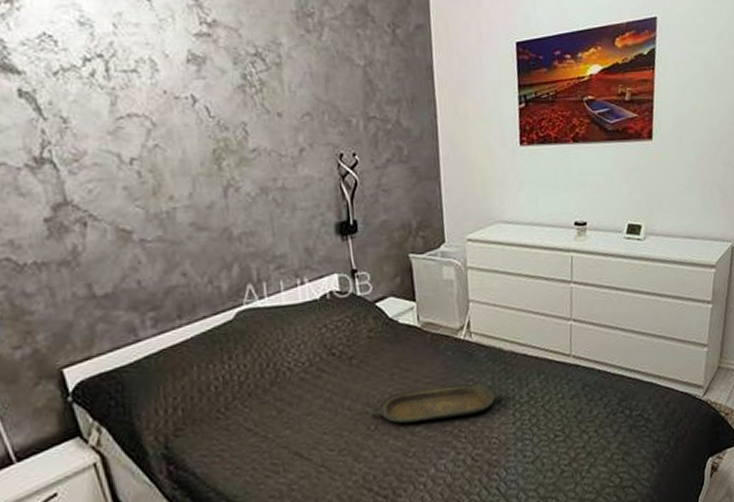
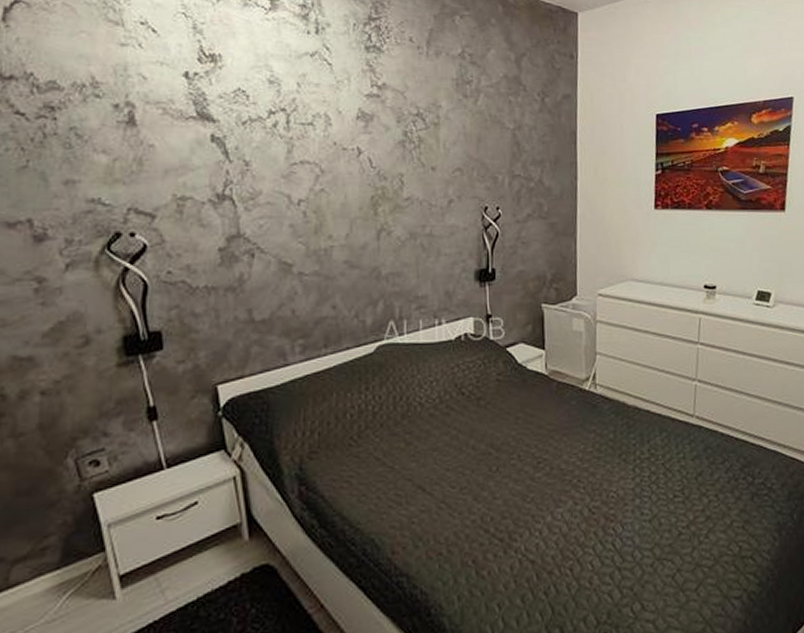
serving tray: present [372,382,502,424] -> none [495,433,623,468]

